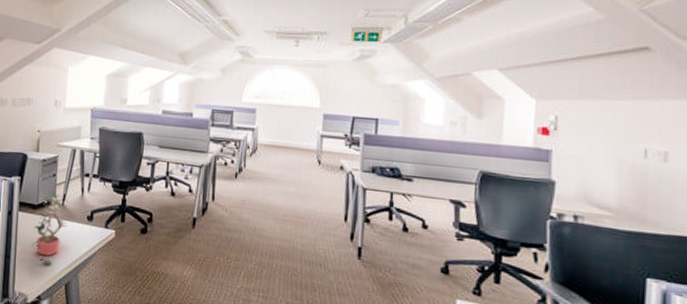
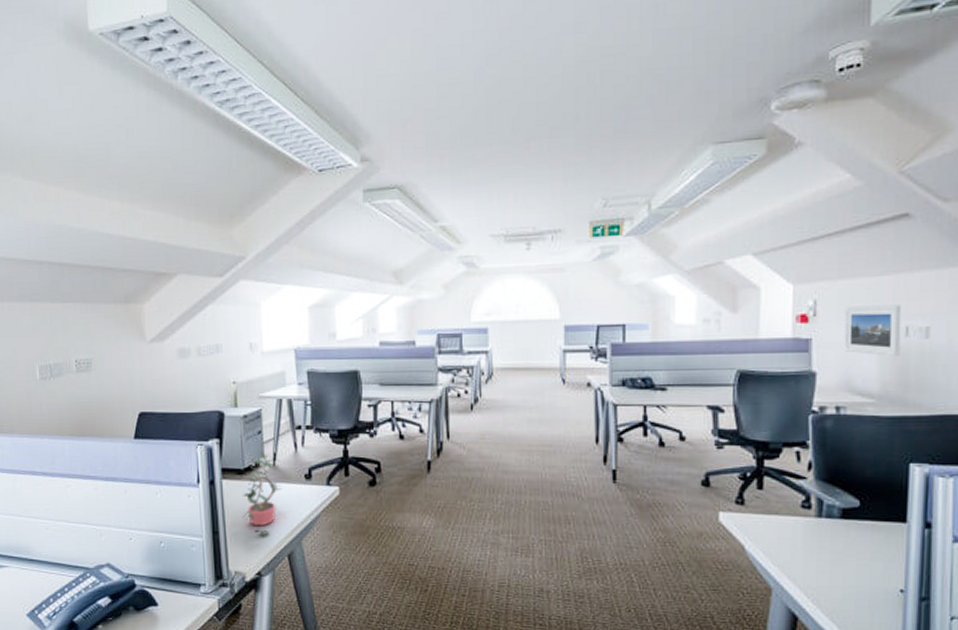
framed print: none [583,124,641,176] -> present [844,305,902,357]

